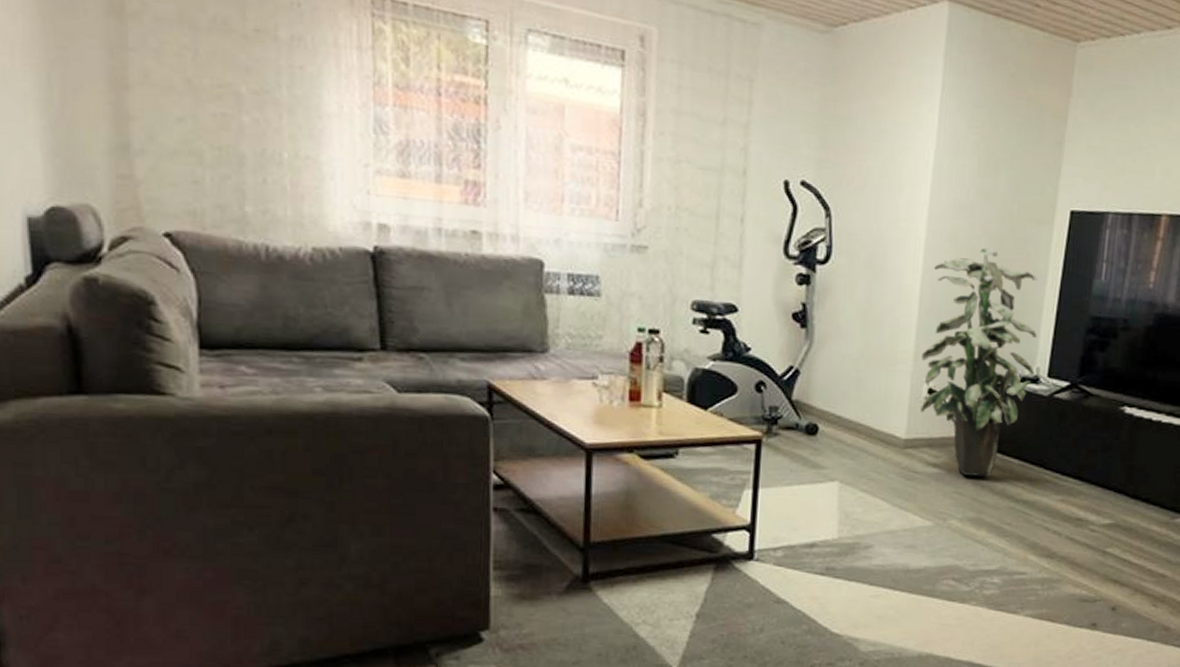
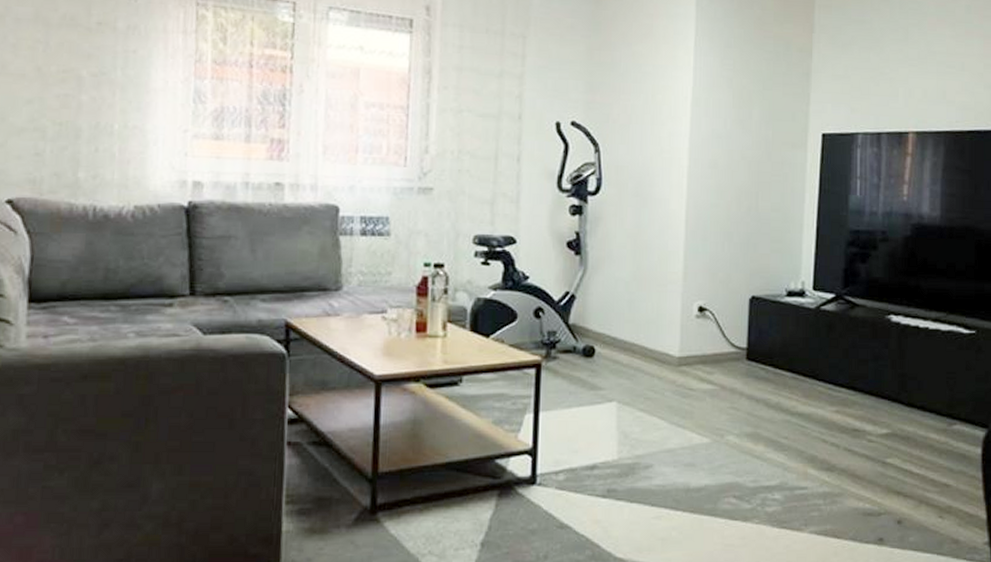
indoor plant: present [920,248,1038,477] -> none [691,172,800,391]

